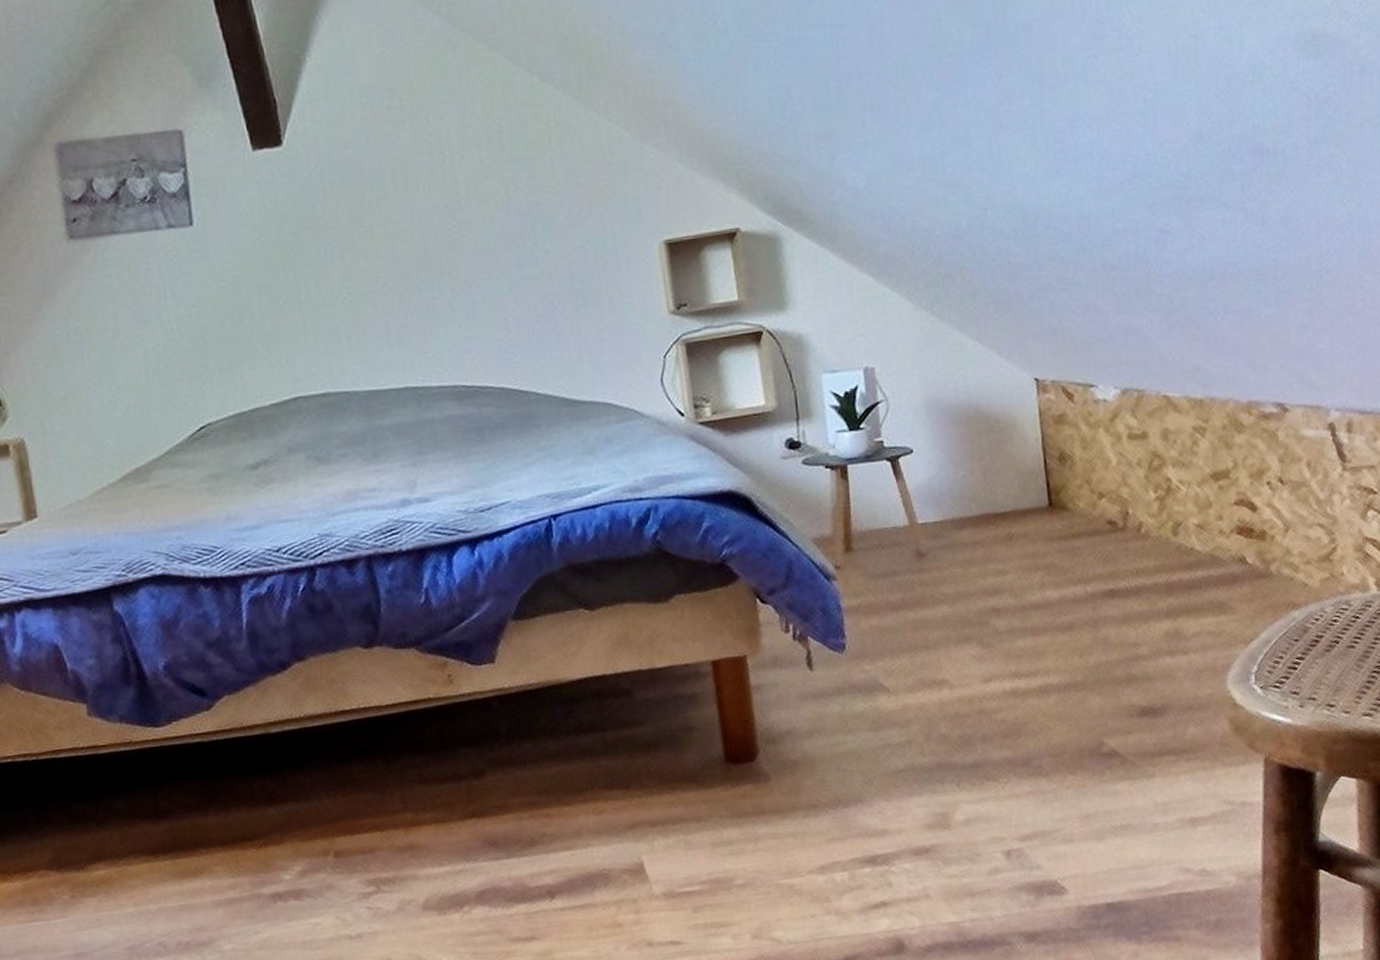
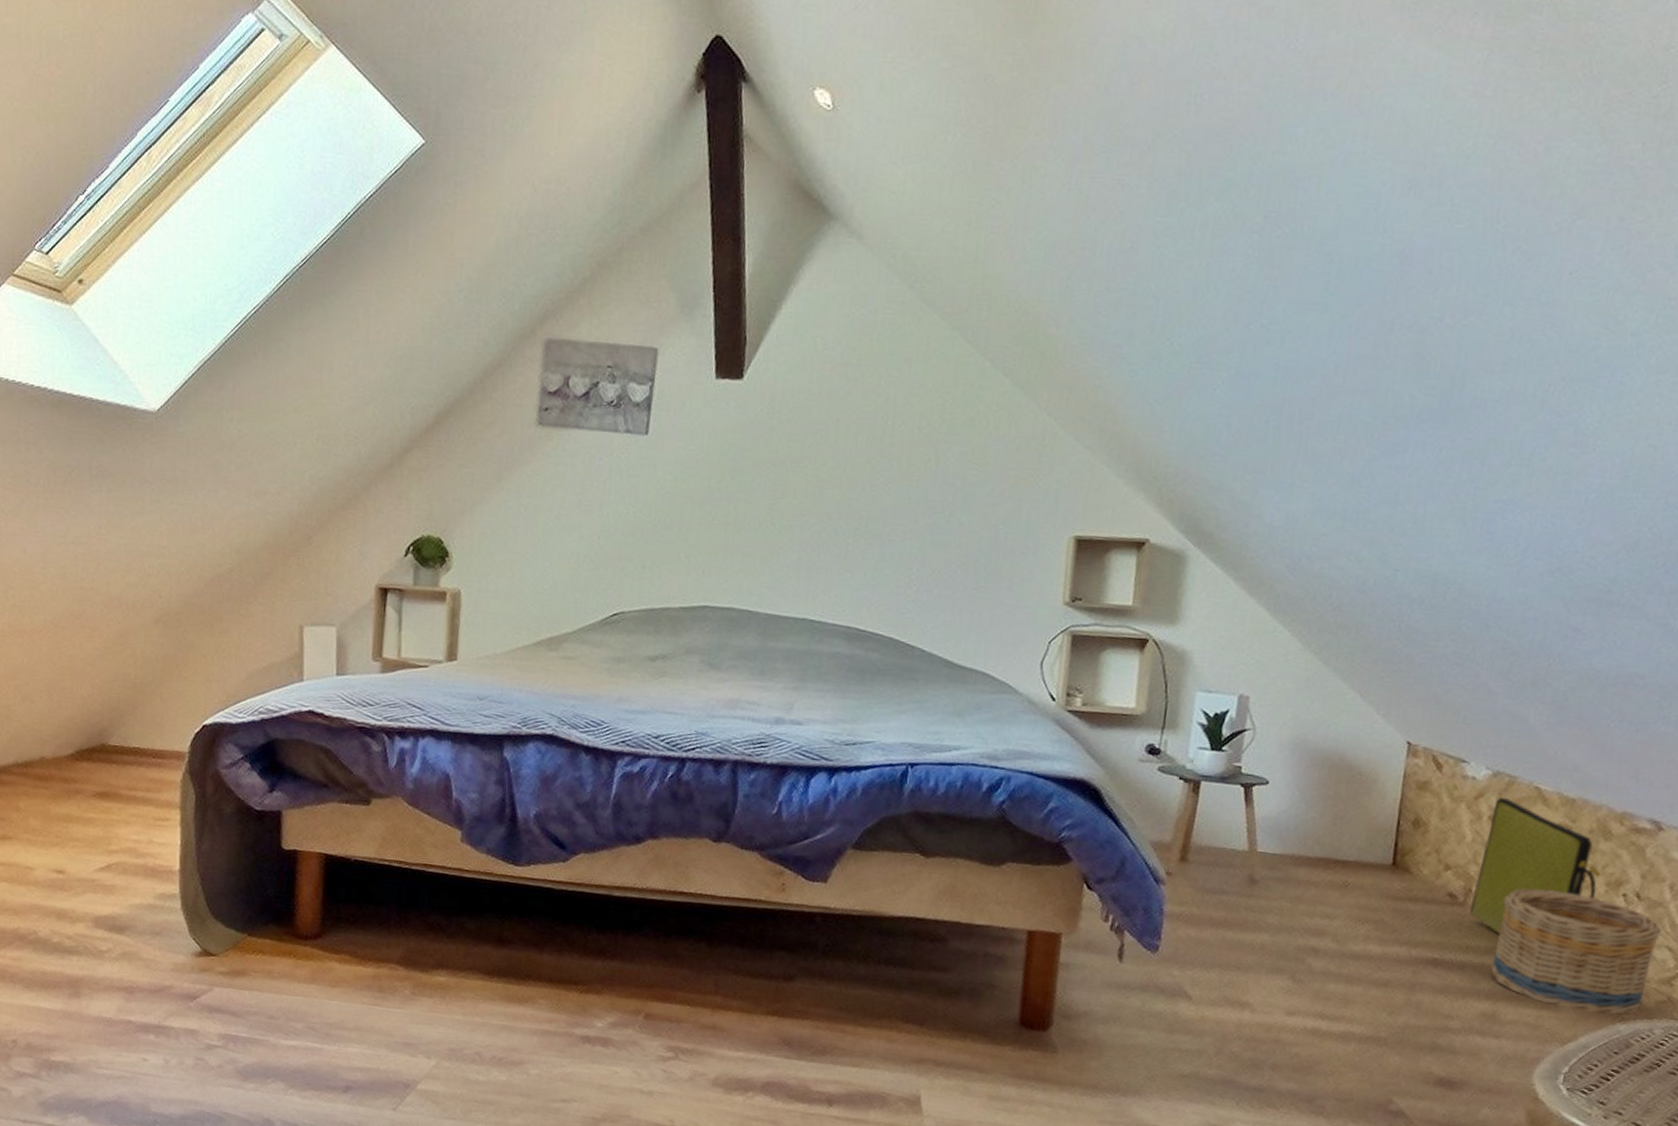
bag: none [1130,413,1243,551] -> present [1470,797,1601,935]
basket: none [1160,492,1310,608] -> present [1491,888,1662,1015]

